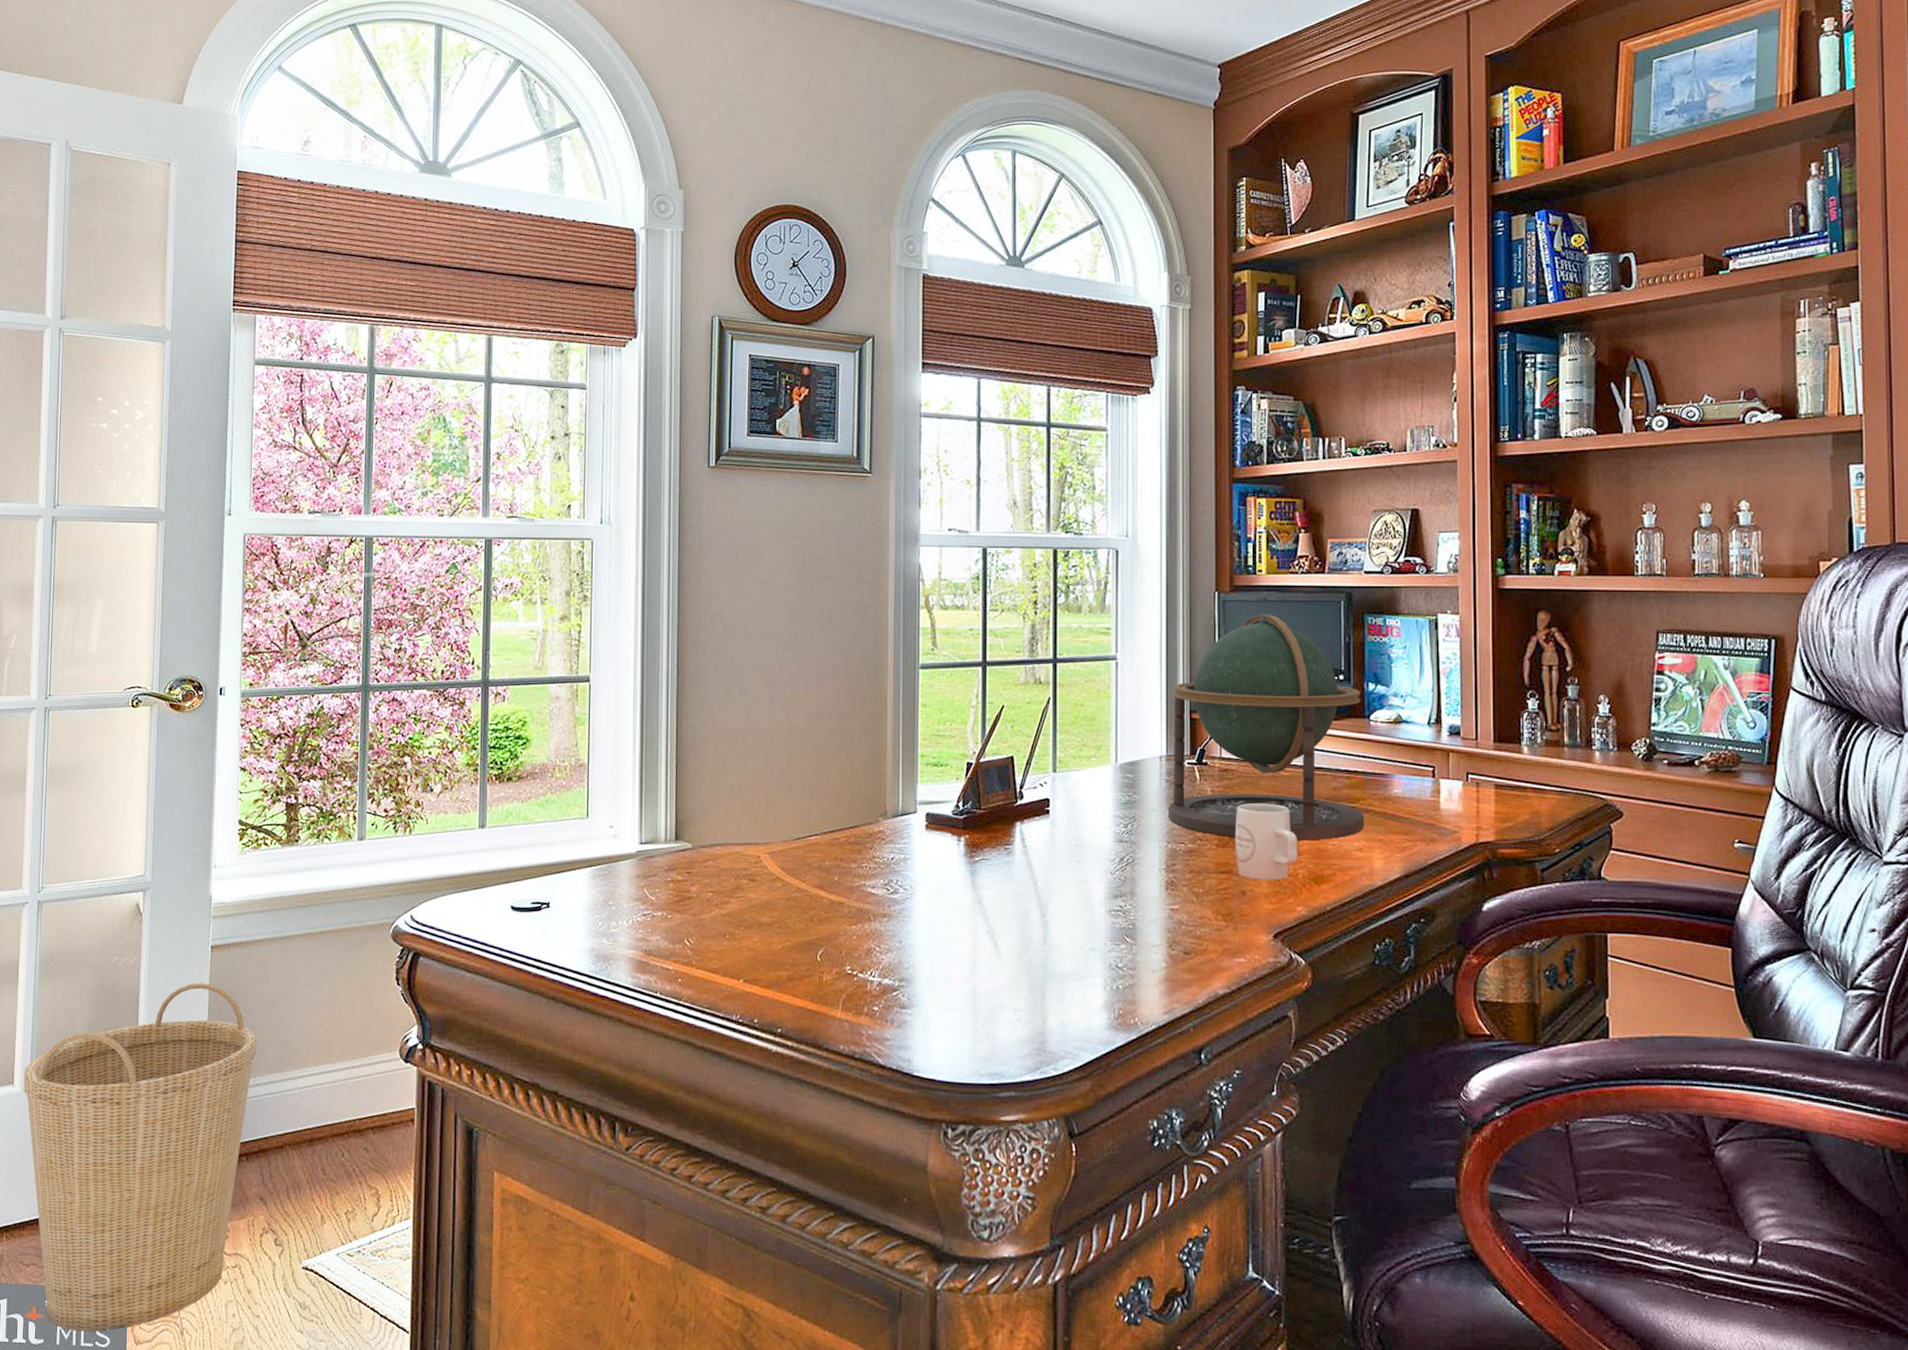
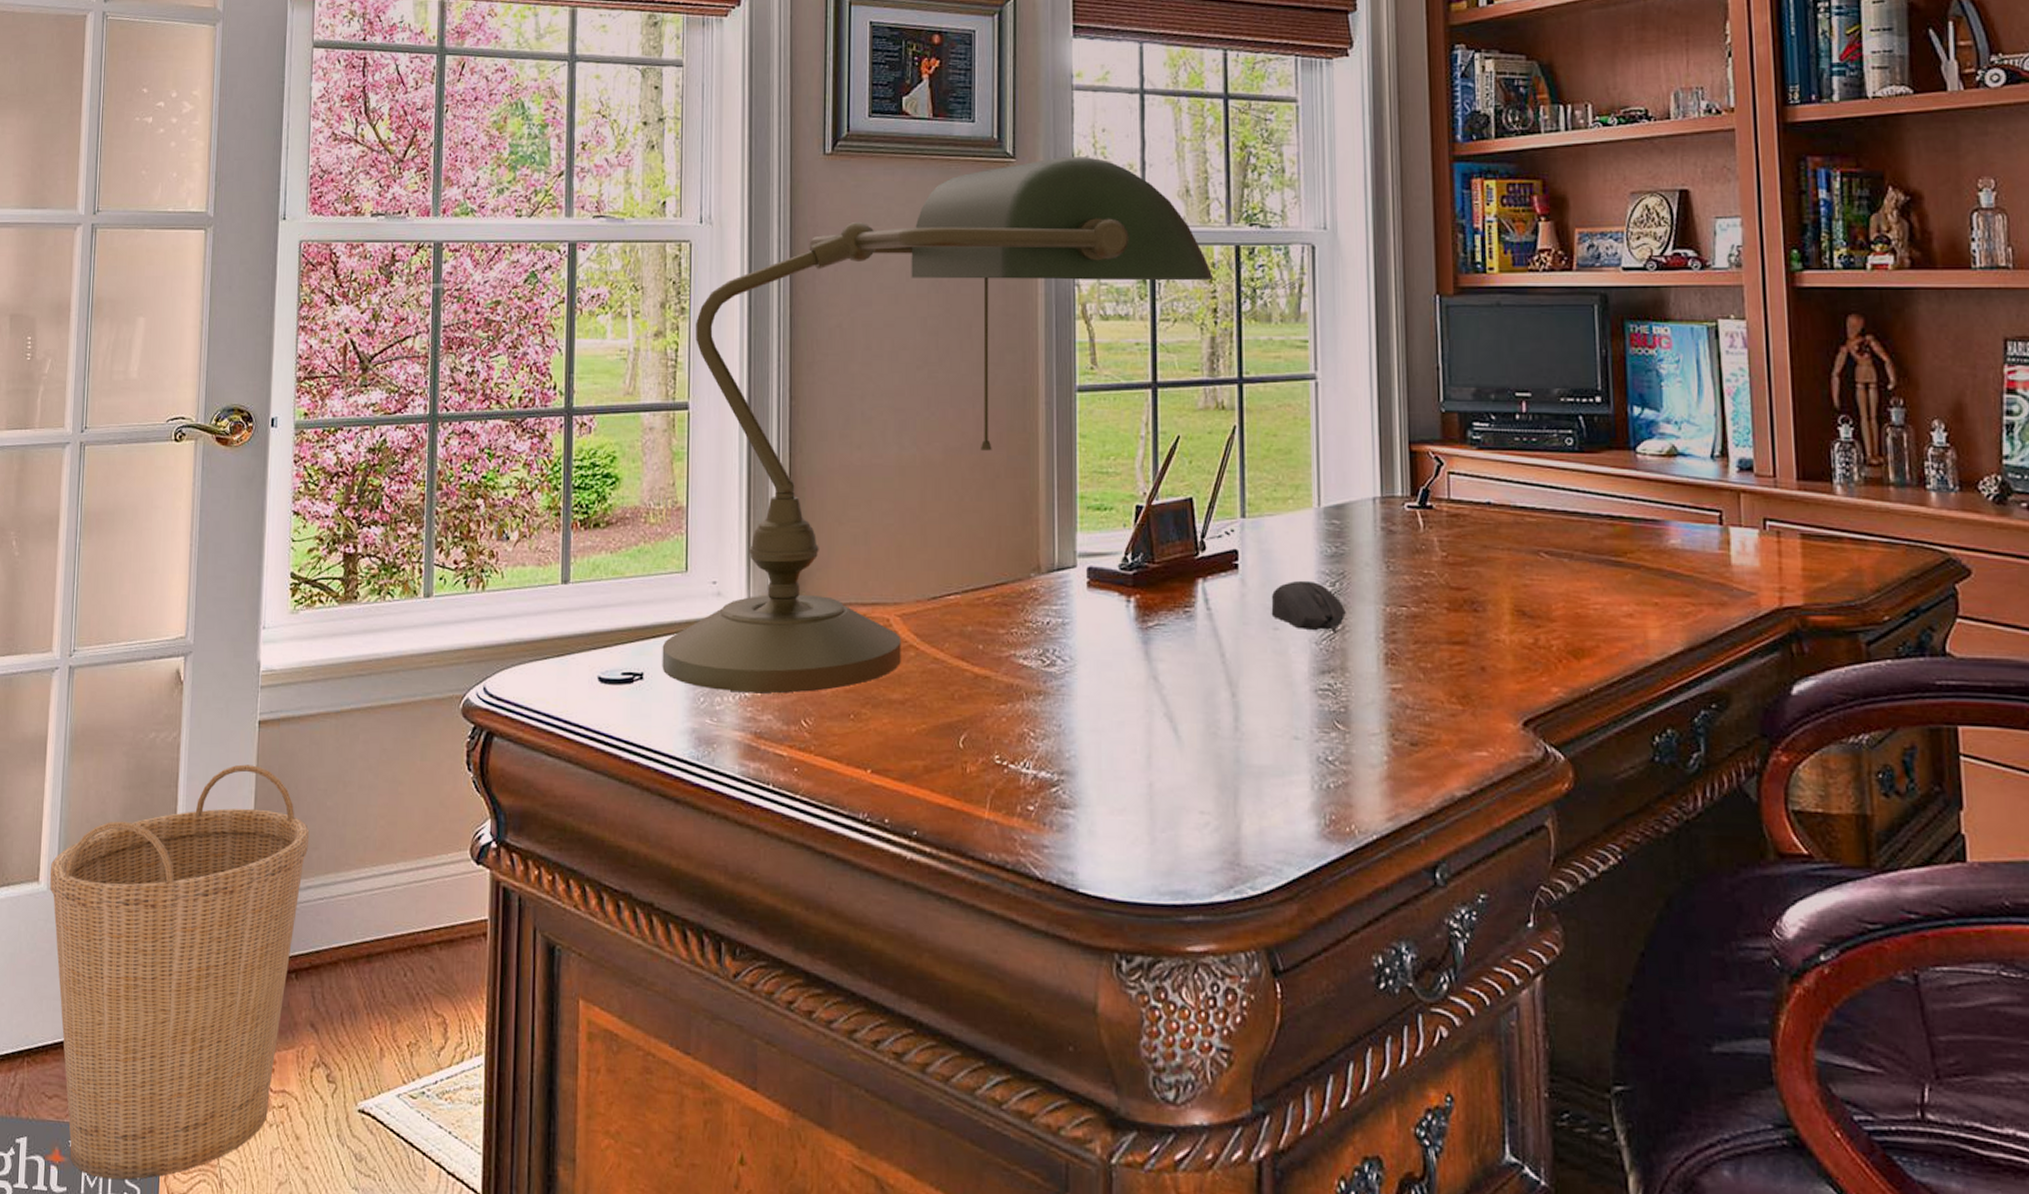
desk lamp: none [566,473,1035,918] -> present [662,157,1214,693]
computer mouse: none [1075,823,1135,865] -> present [1271,580,1346,633]
globe: present [1168,614,1365,841] -> none [1384,321,1635,604]
mug: present [1235,803,1297,881] -> none [1469,557,1550,655]

